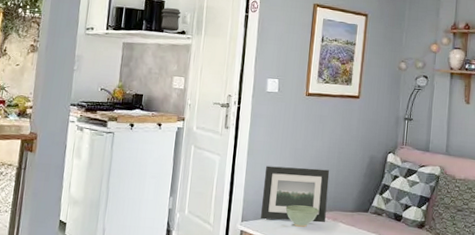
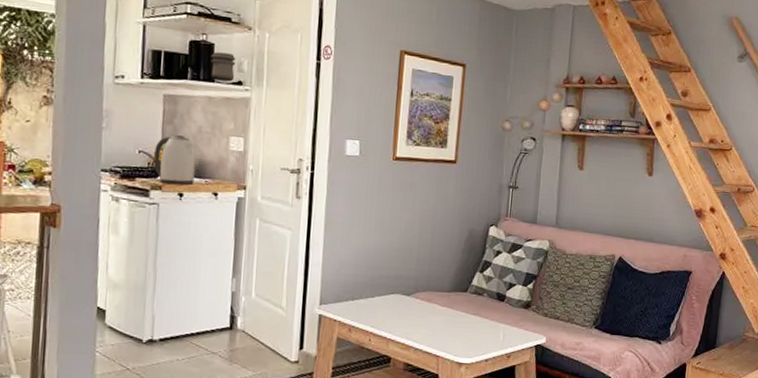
kettle: none [112,76,146,118] -> present [153,135,196,186]
picture frame: present [261,166,330,223] -> none [342,241,423,305]
bowl: present [285,205,320,228] -> none [371,285,411,311]

